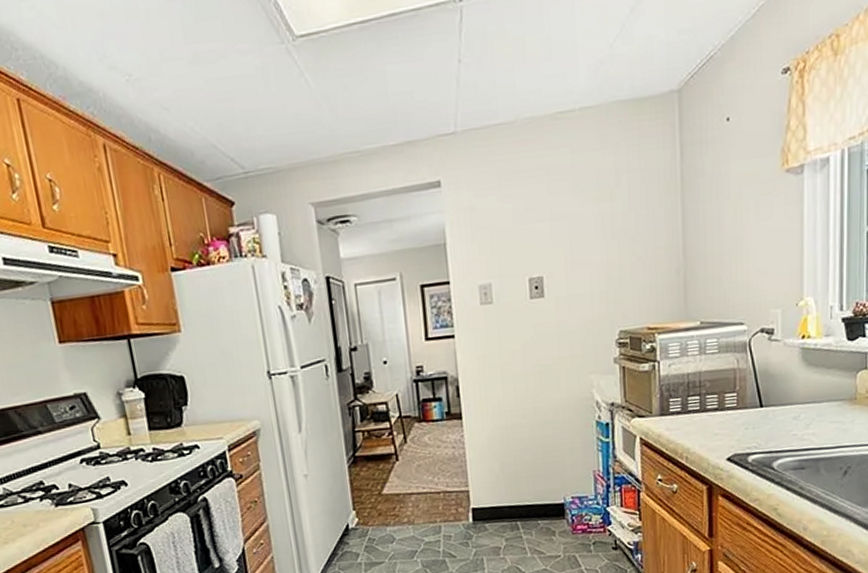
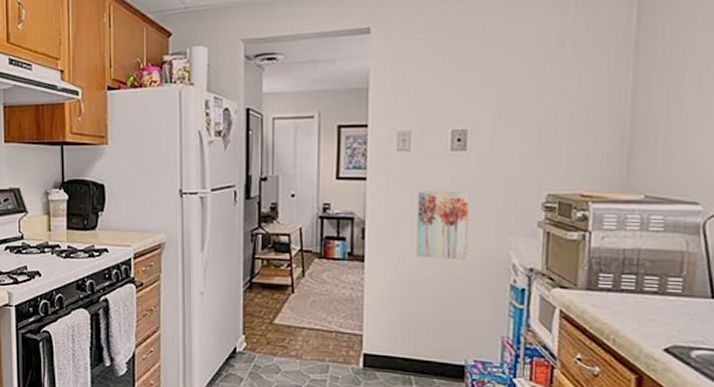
wall art: none [504,337,556,408] -> present [416,191,470,260]

